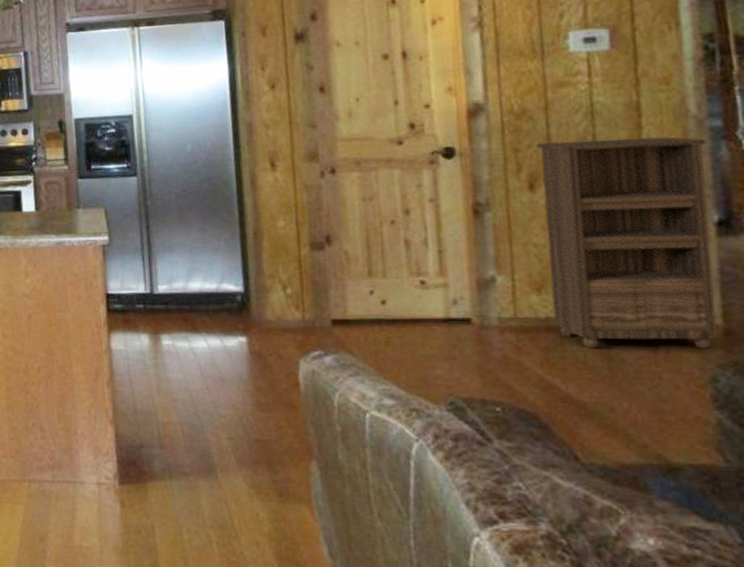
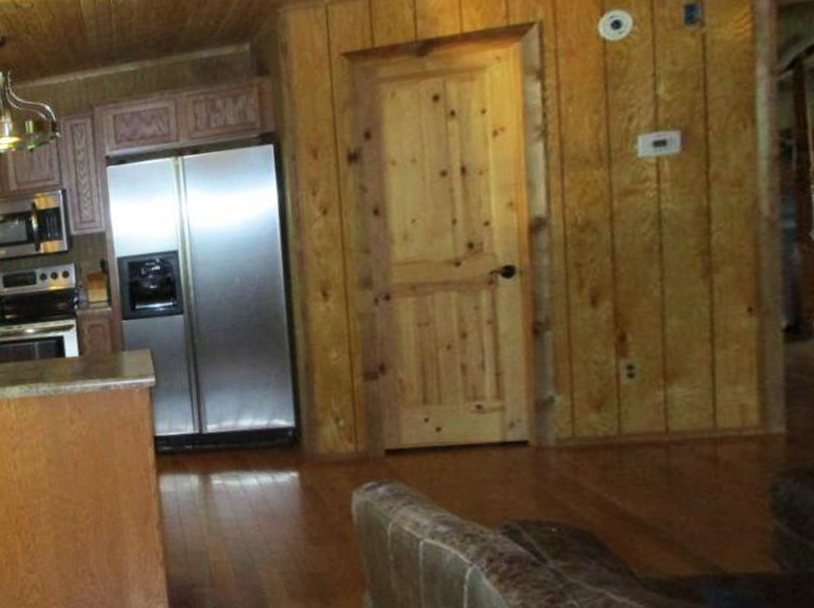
bookshelf: present [536,136,718,349] -> none [600,241,780,464]

